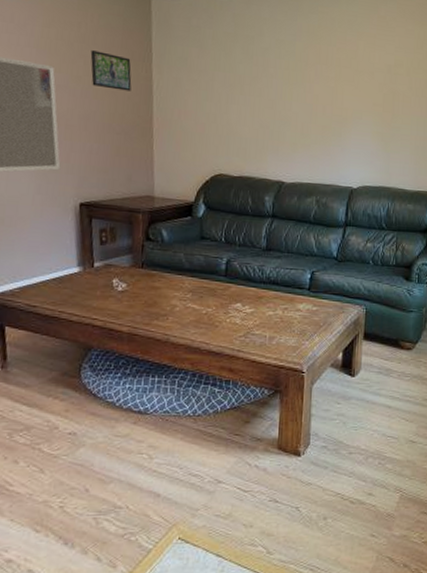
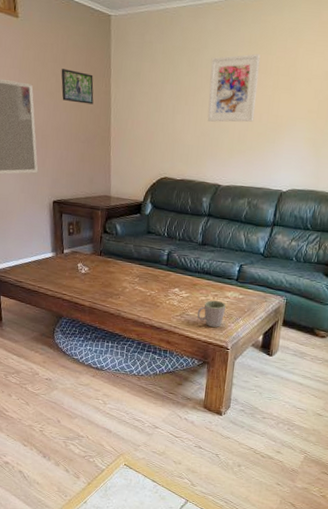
mug: none [264,315,299,348] -> present [197,300,227,328]
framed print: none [266,44,320,114] -> present [207,54,261,122]

